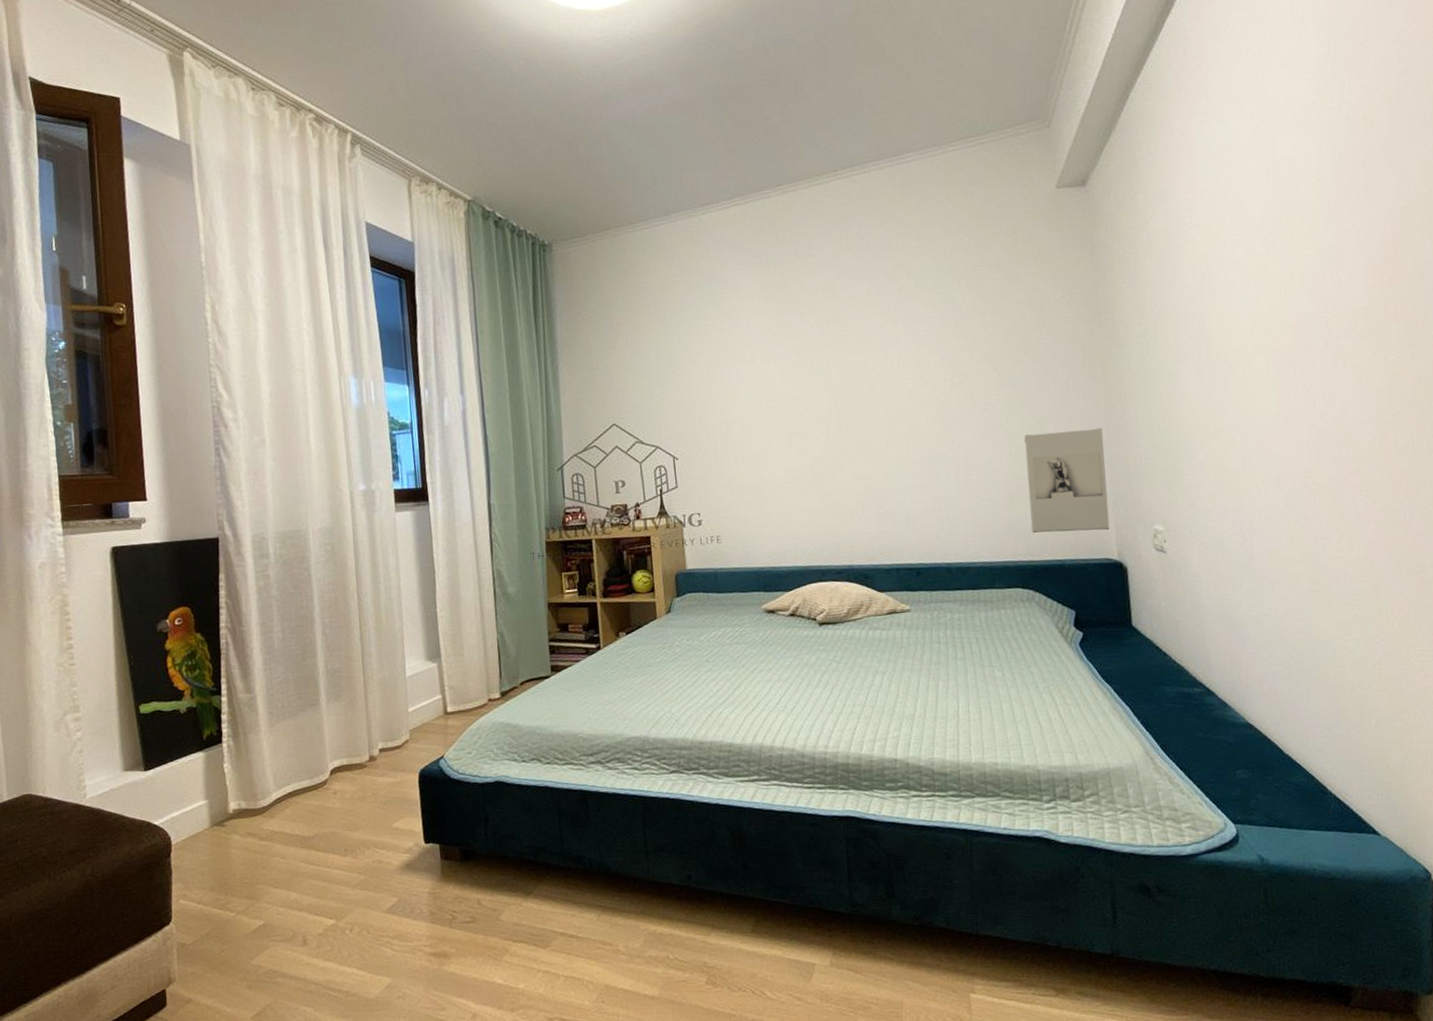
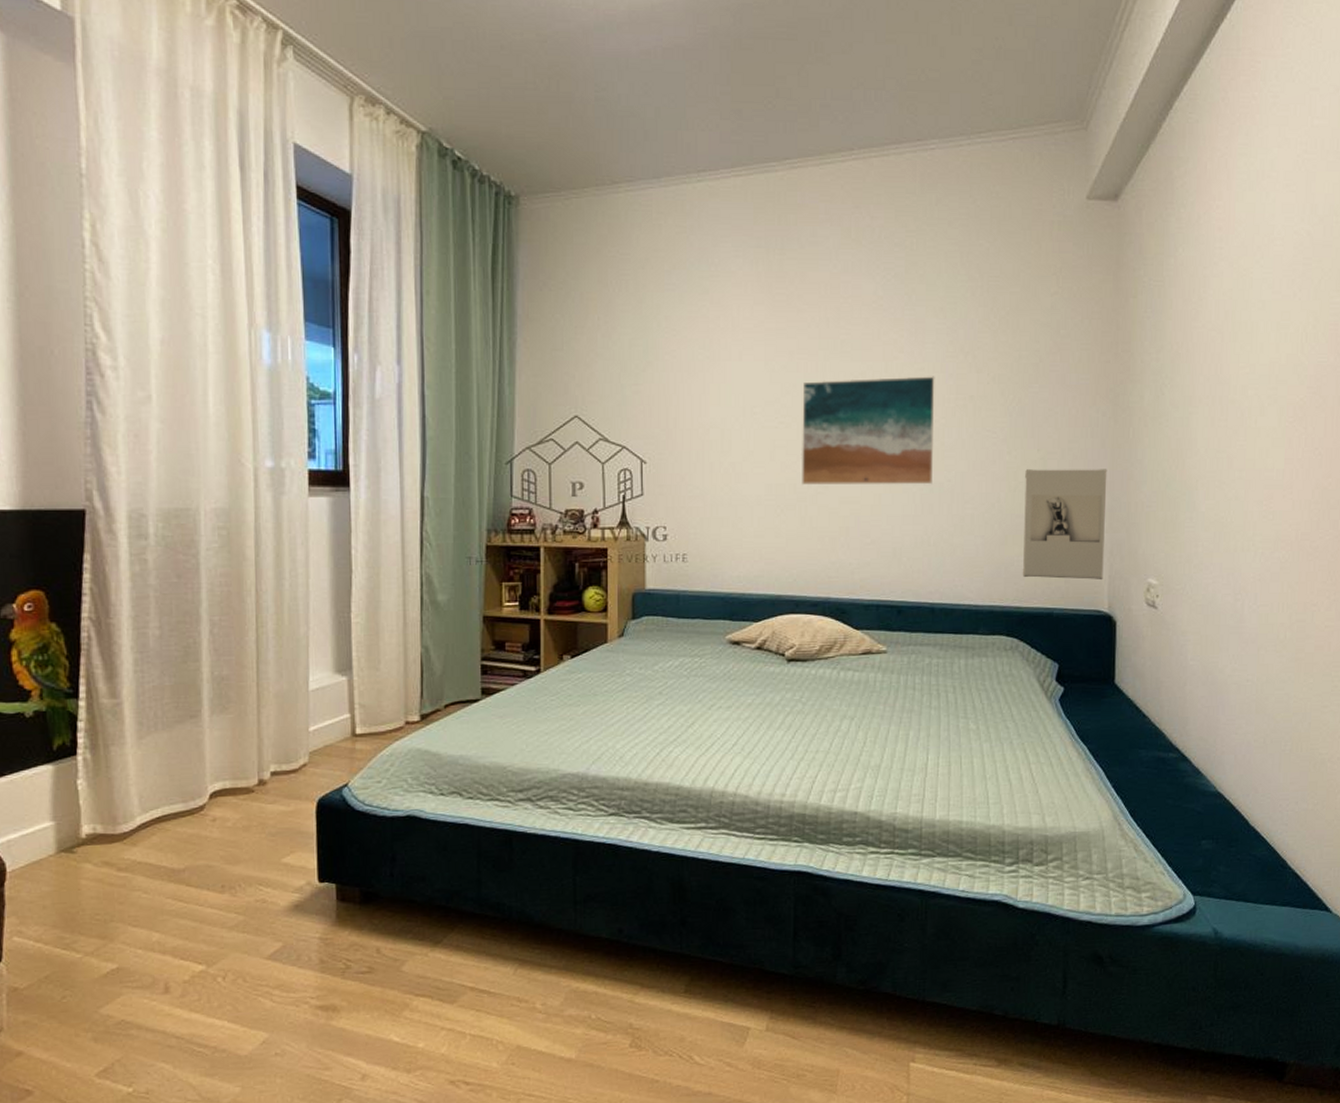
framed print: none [810,359,938,466] -> present [801,376,935,485]

